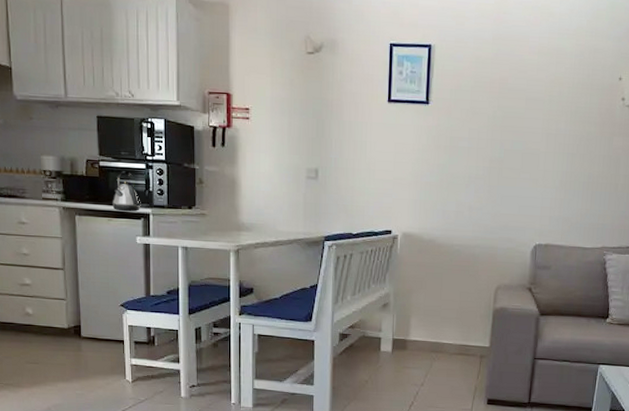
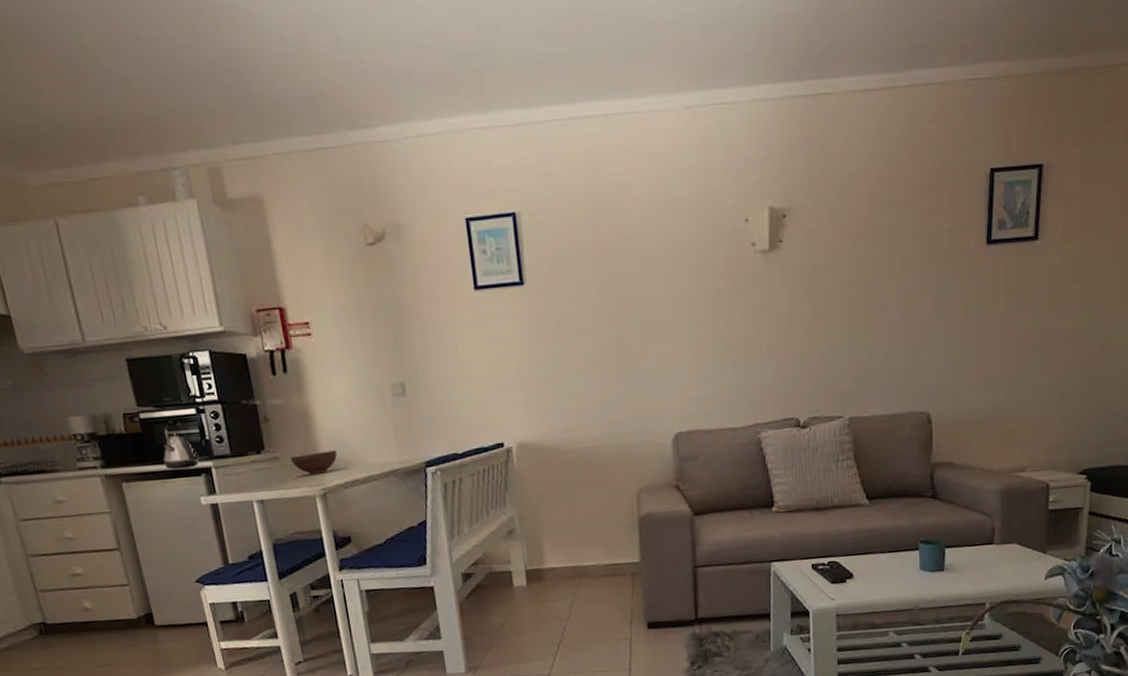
bowl: none [215,215,254,233] -> present [290,450,338,475]

